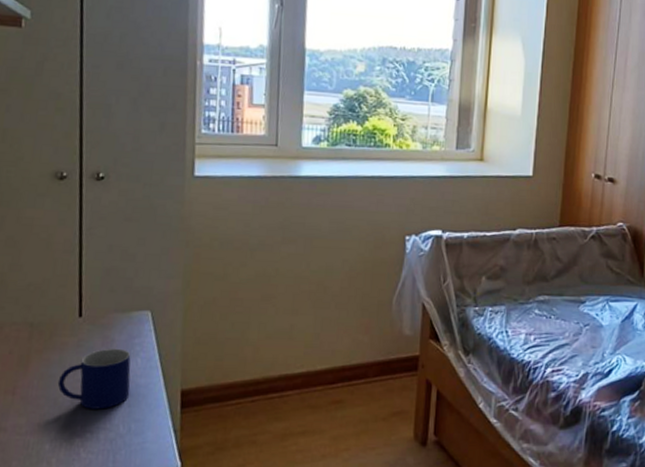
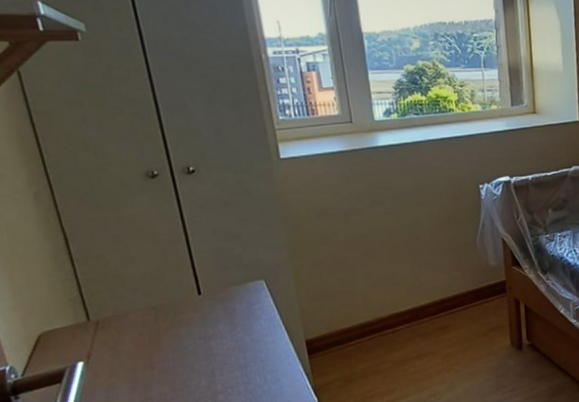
mug: present [57,348,131,410] -> none [191,315,260,370]

